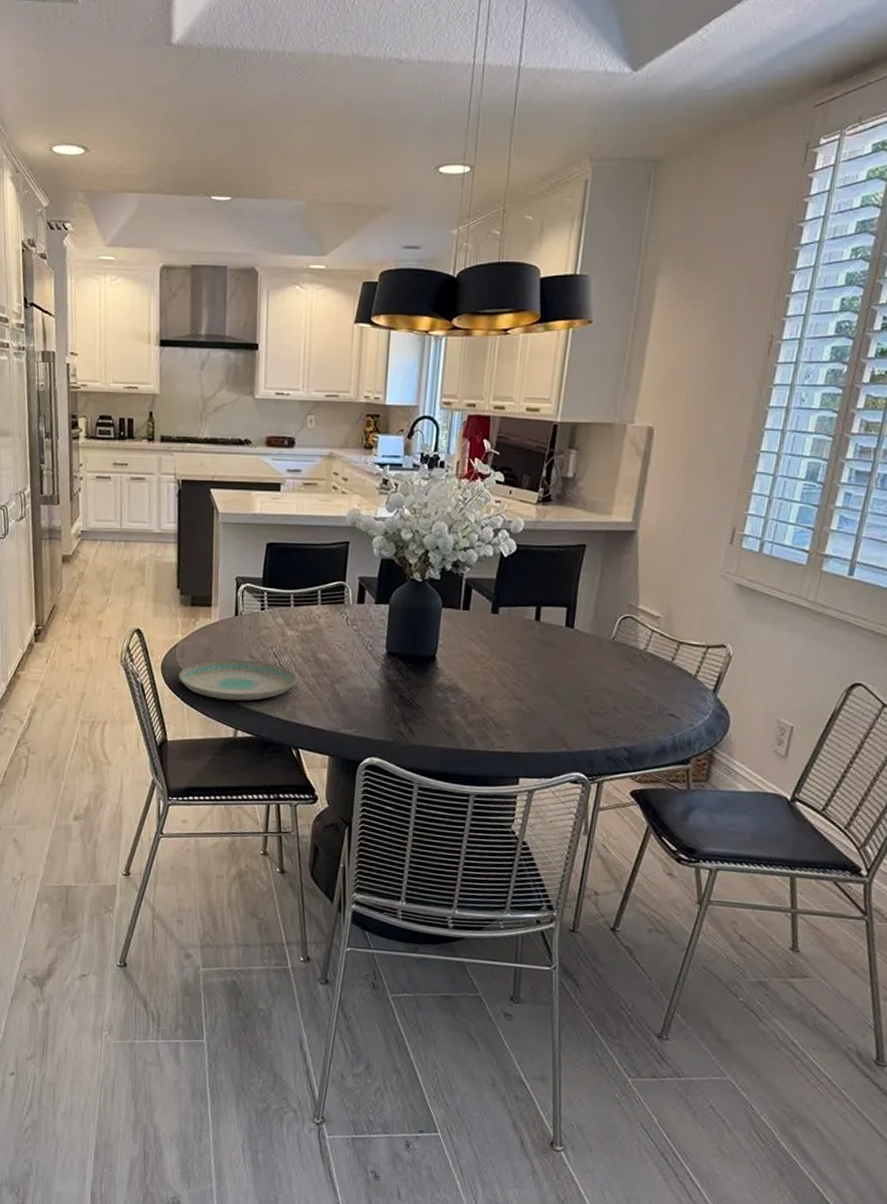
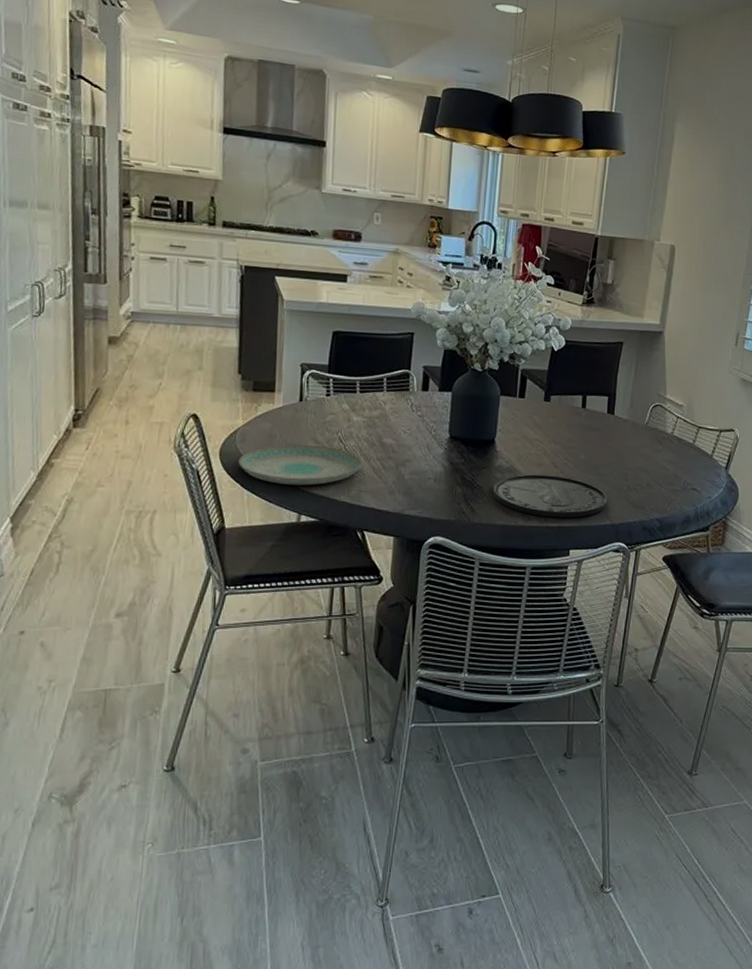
plate: none [433,694,565,743] -> present [492,474,608,518]

